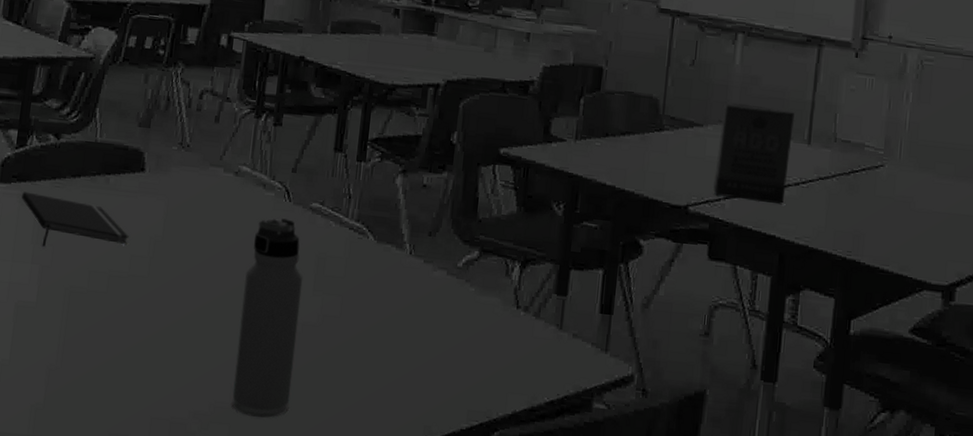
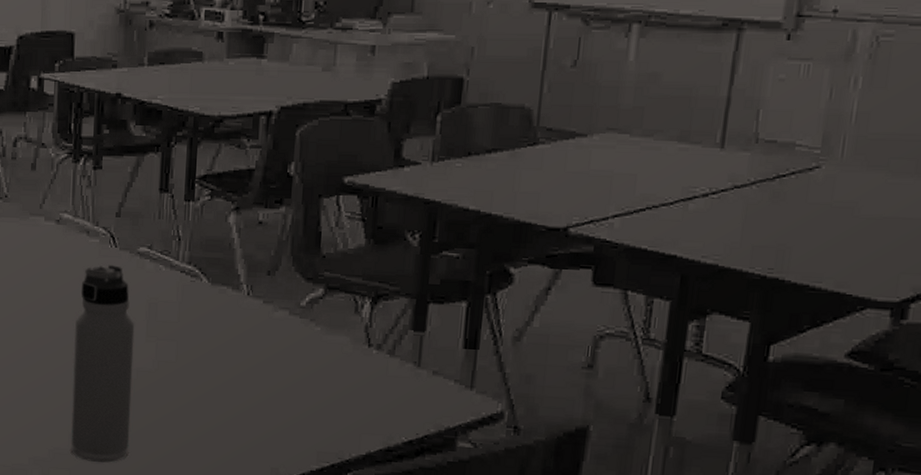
product box: present [712,102,795,205] -> none [598,106,705,220]

